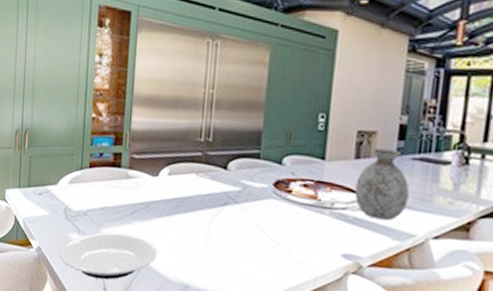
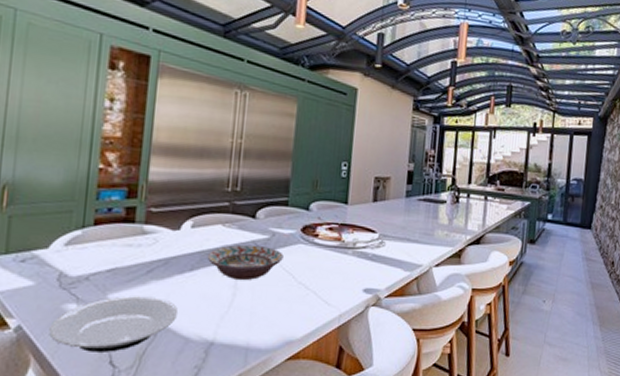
decorative bowl: none [182,194,255,231] -> present [207,244,283,280]
vase: present [354,148,410,221] -> none [373,192,417,255]

